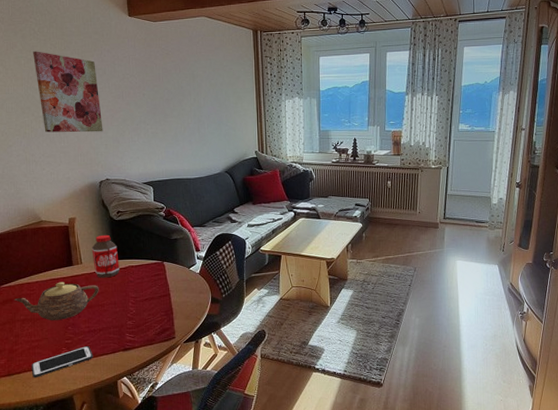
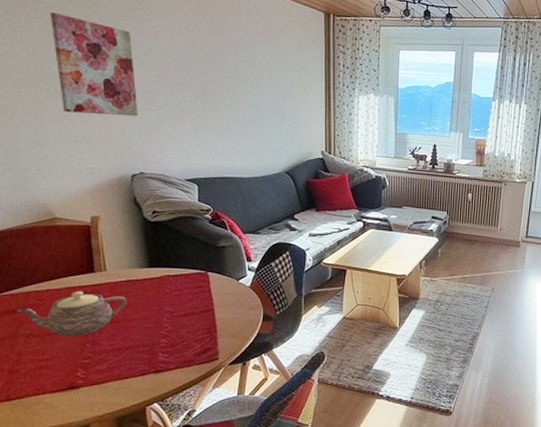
cell phone: present [31,346,93,378] -> none [37,367,117,403]
bottle: present [91,234,120,278] -> none [119,237,153,288]

